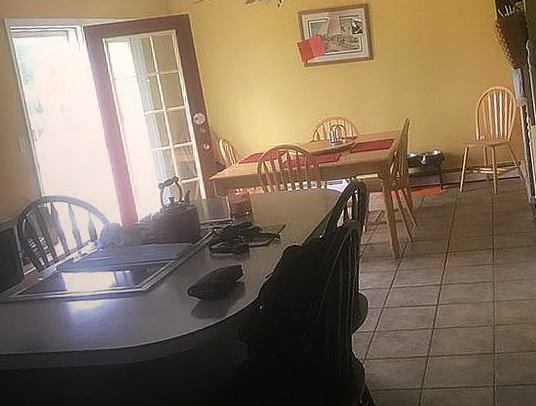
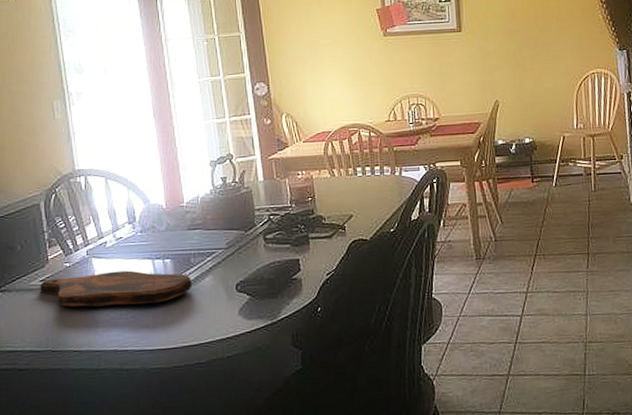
cutting board: none [18,281,150,316] -> present [40,270,193,307]

